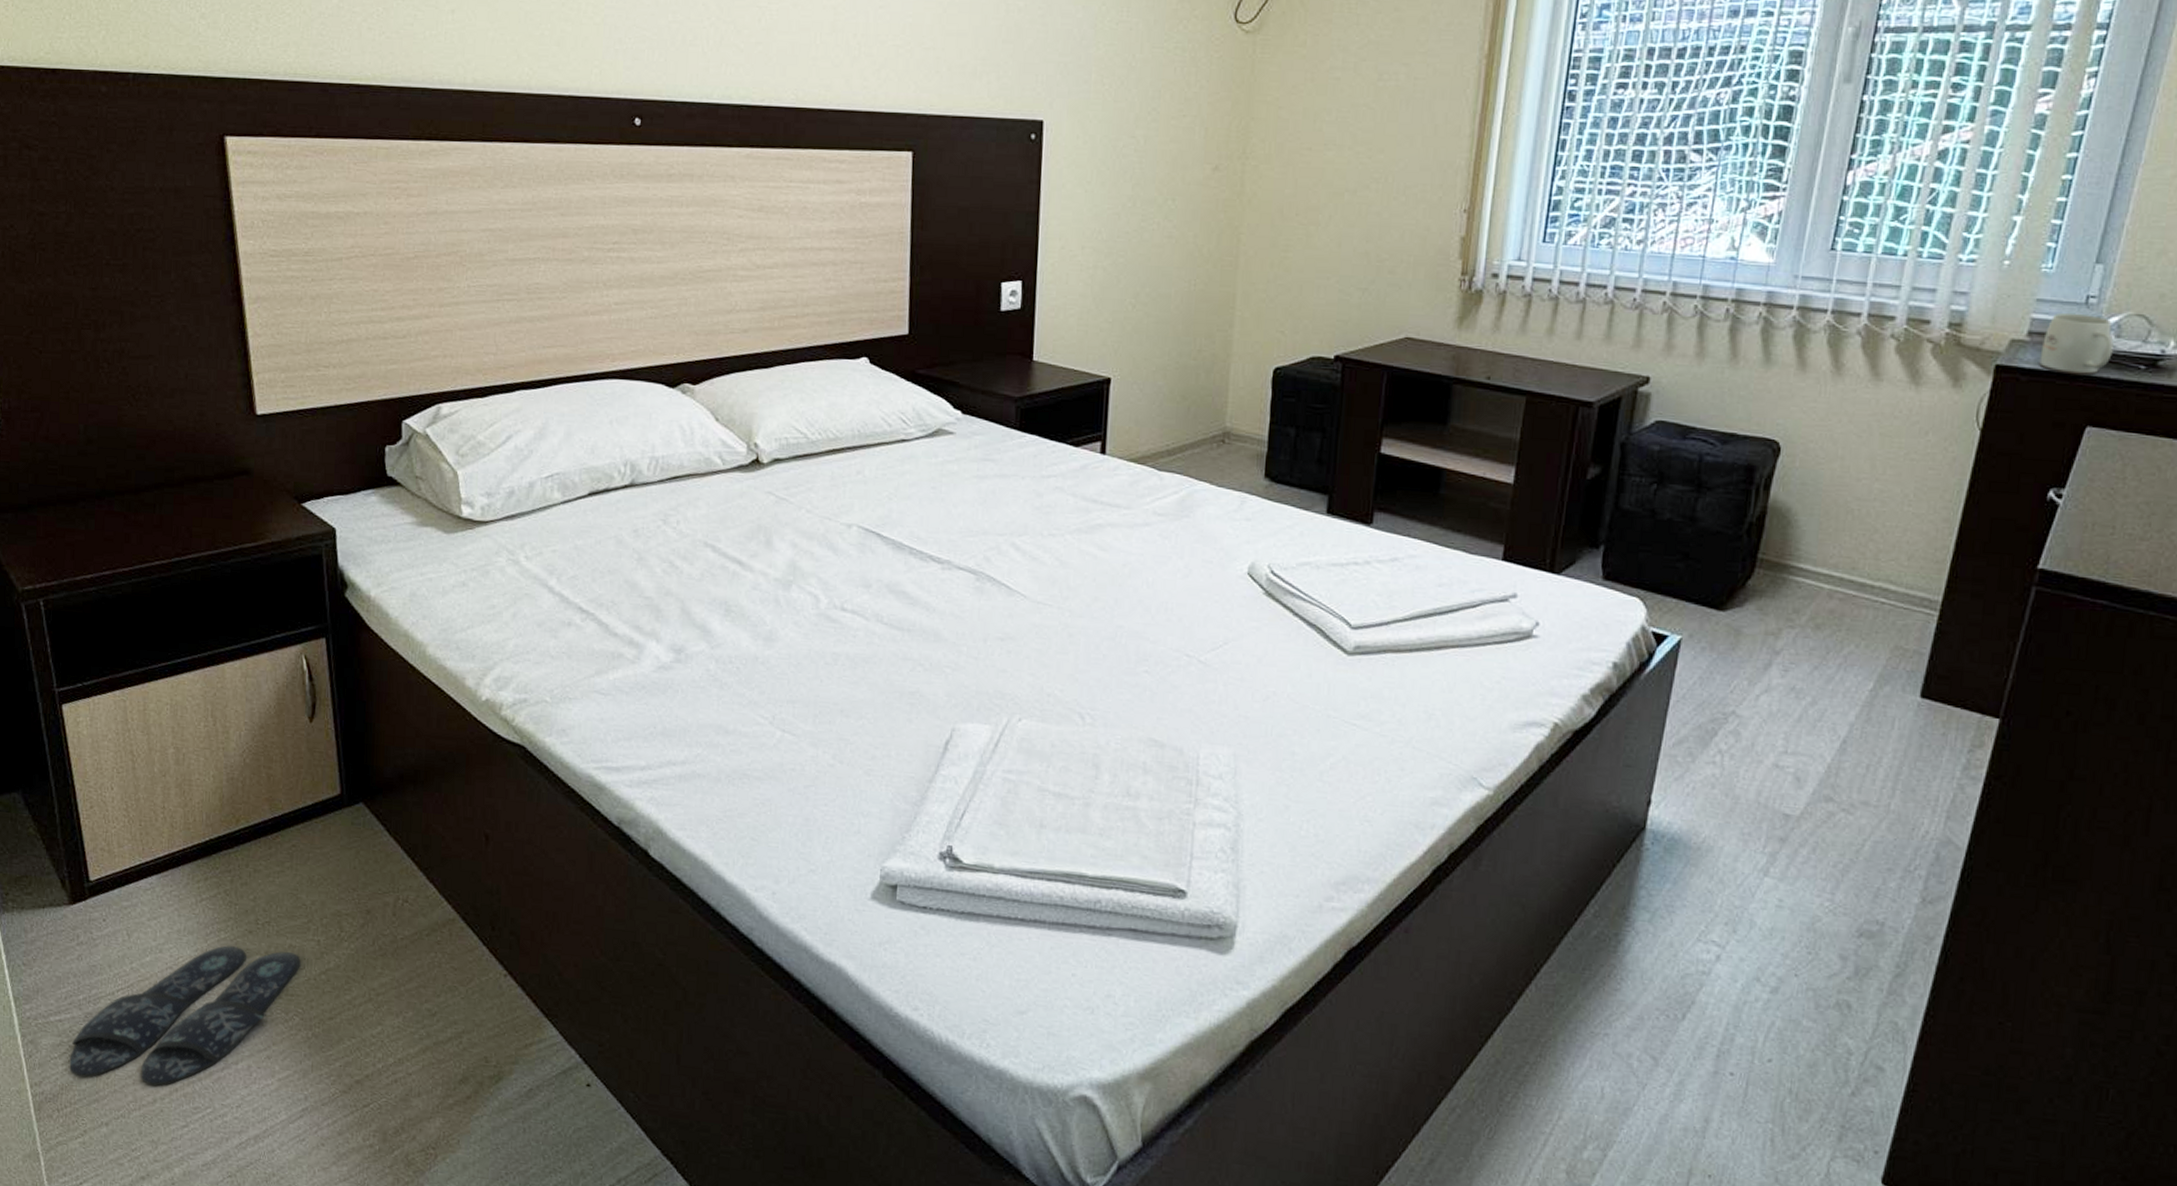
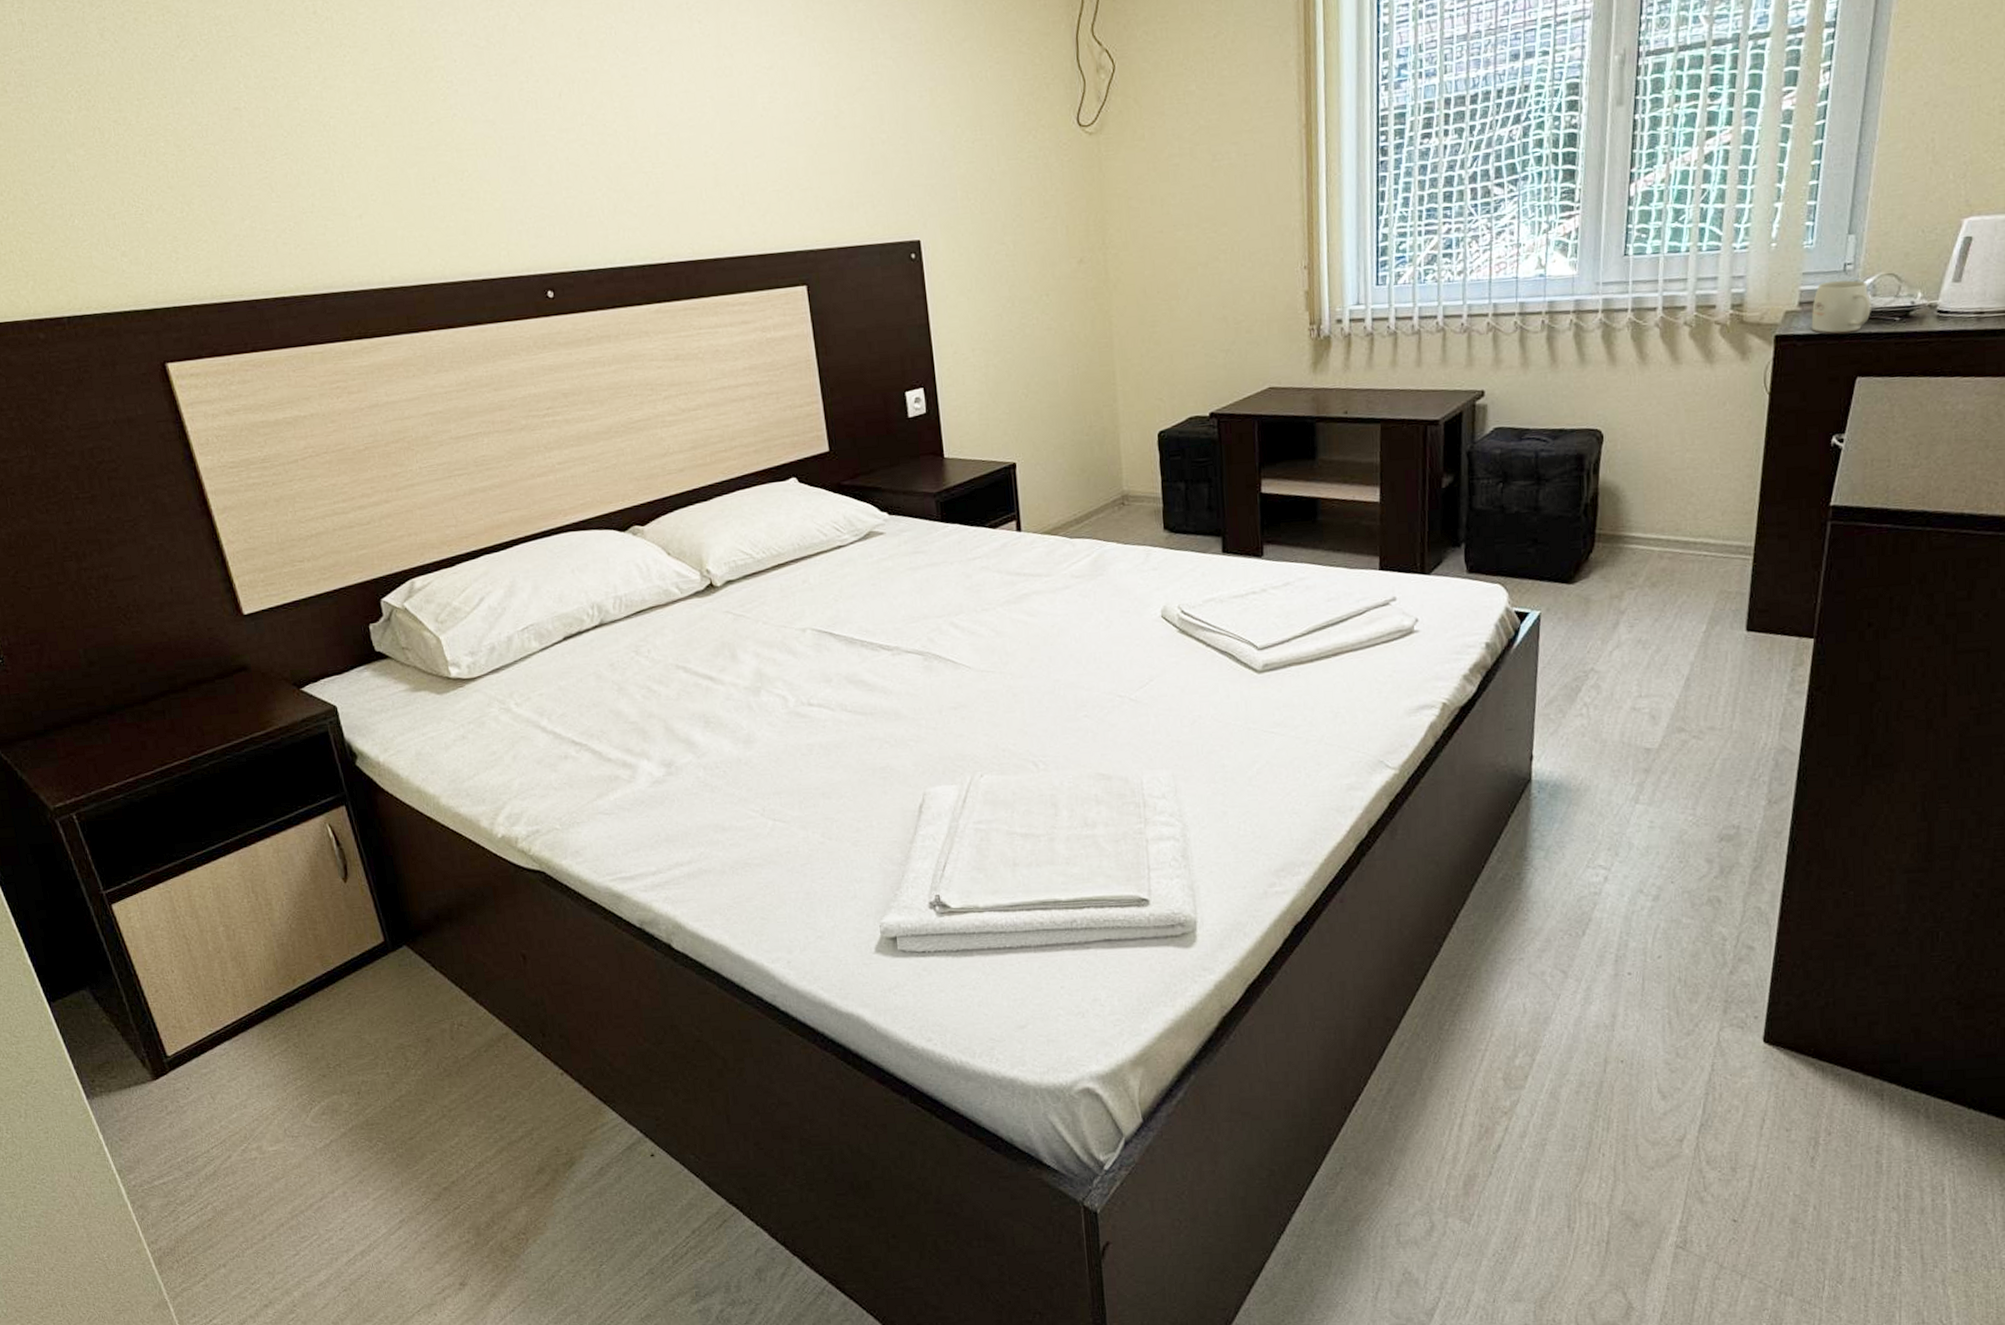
slippers: present [69,945,301,1087] -> none [179,1087,375,1229]

